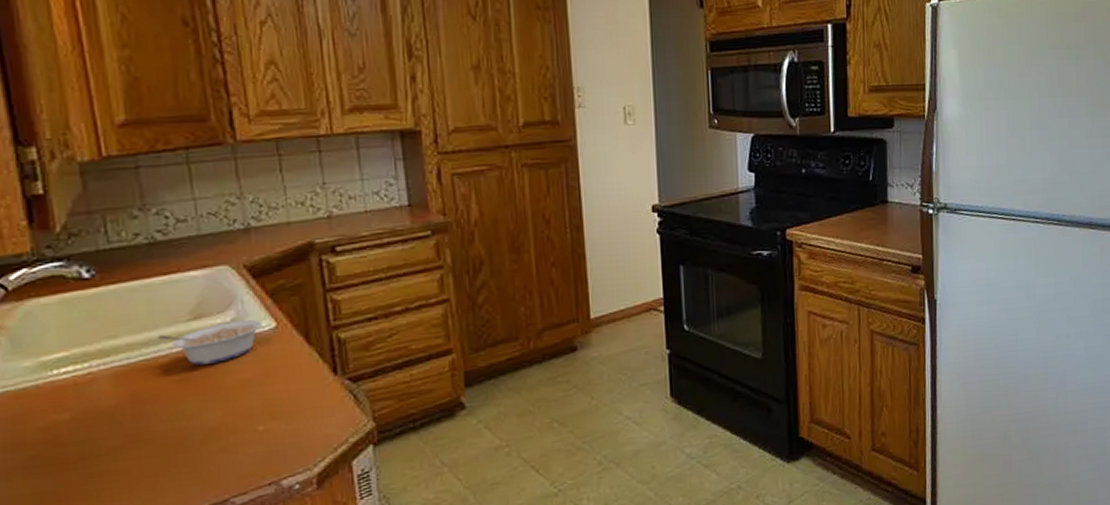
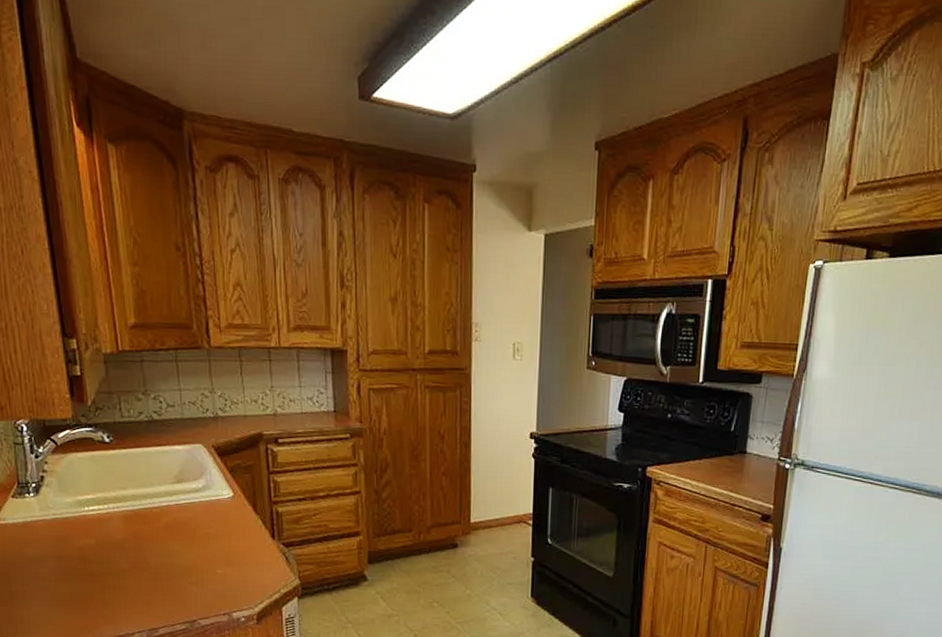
legume: present [156,320,263,365] -> none [152,488,224,518]

